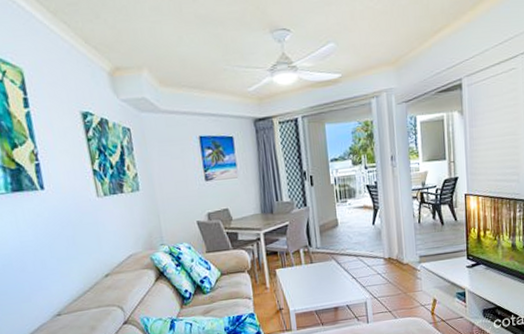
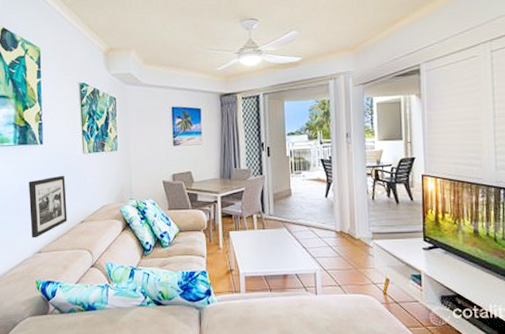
picture frame: none [32,224,89,300] -> present [29,175,68,238]

